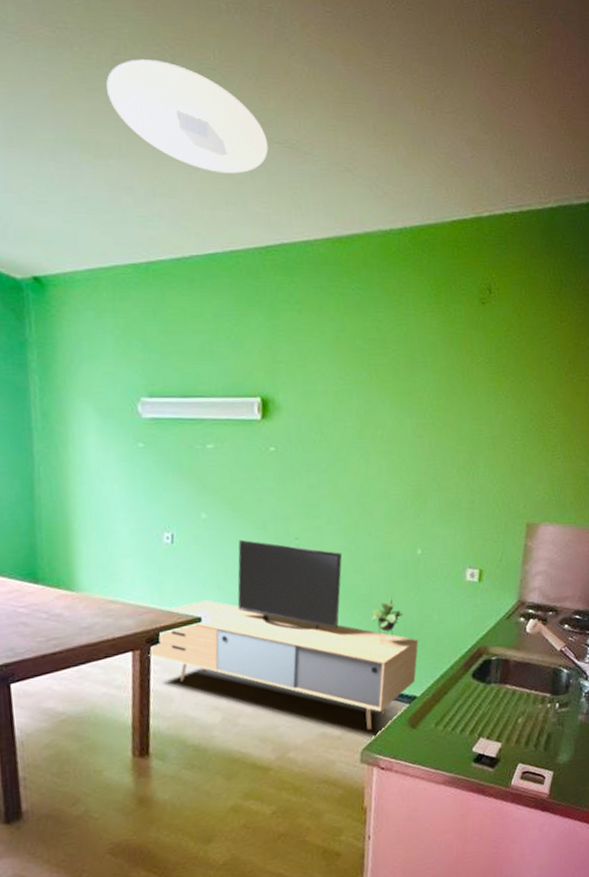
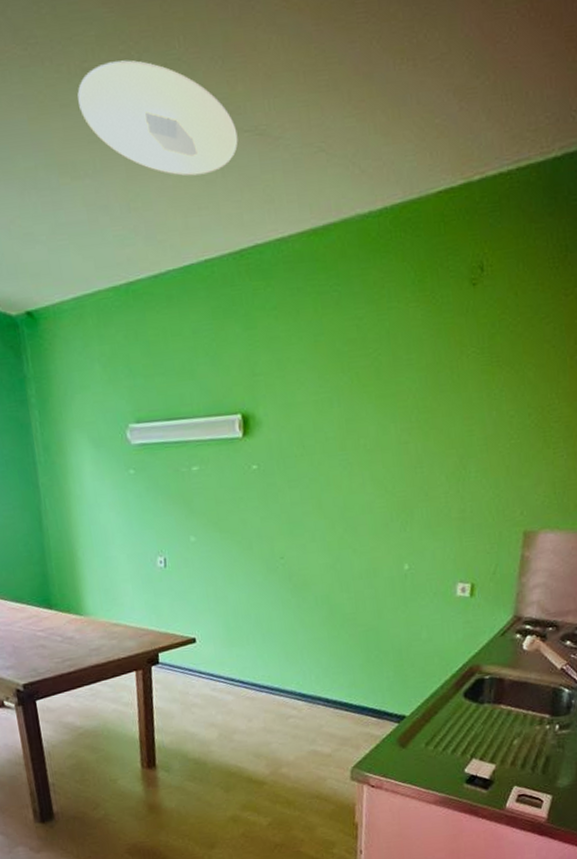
media console: present [148,539,419,730] -> none [150,561,407,748]

